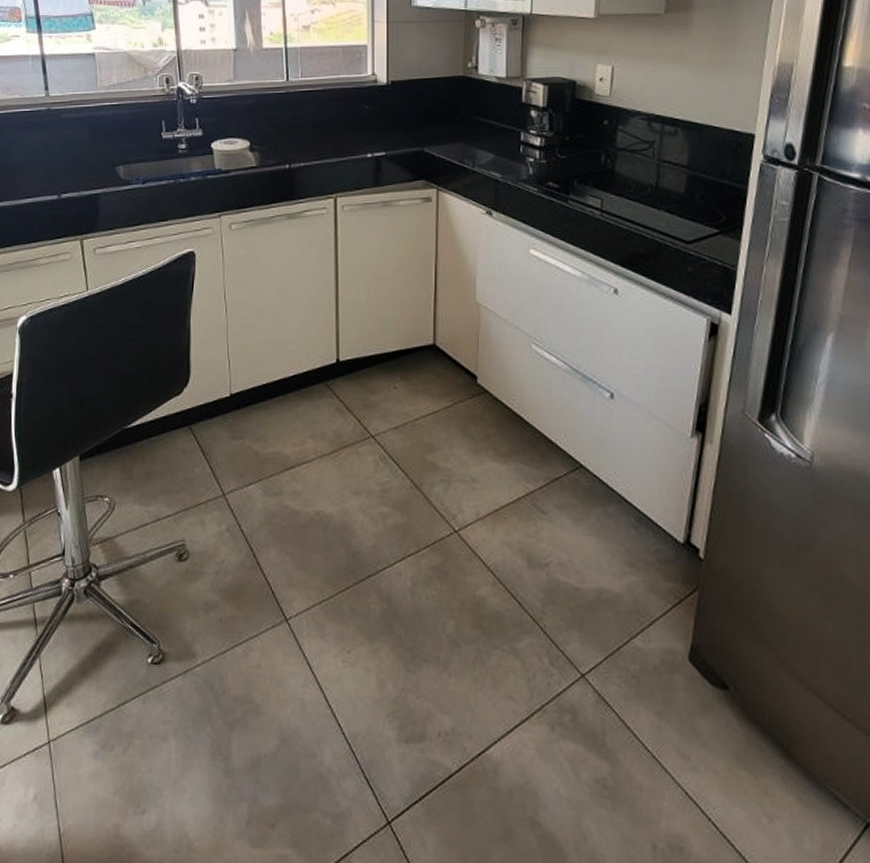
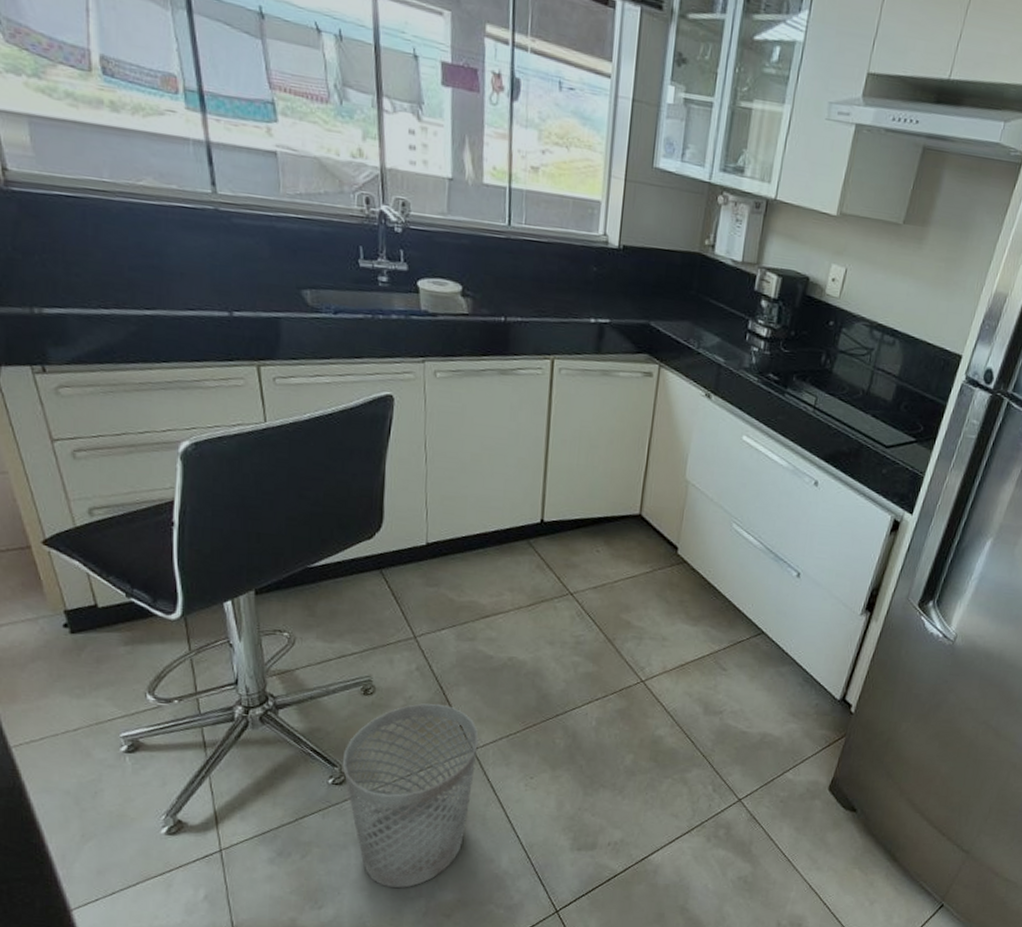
wastebasket: none [160,567,291,790] -> present [342,703,479,889]

